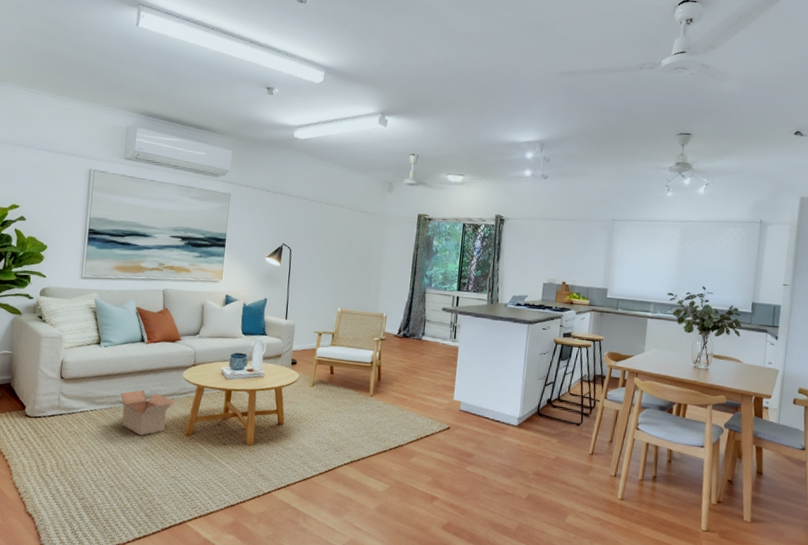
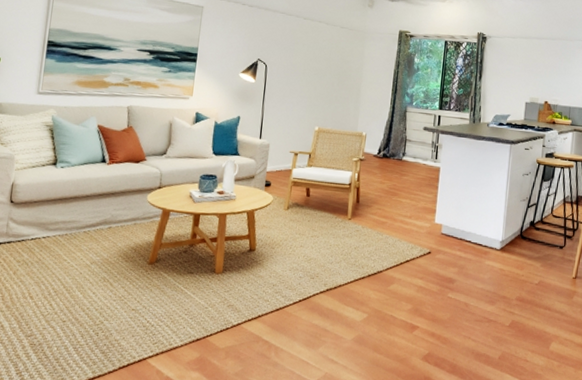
cardboard box: present [116,390,175,436] -> none [72,215,138,265]

